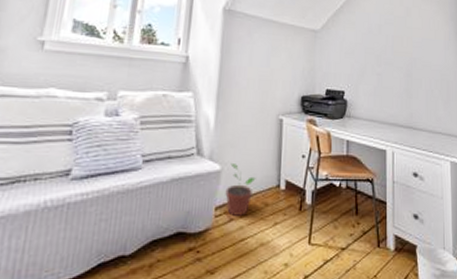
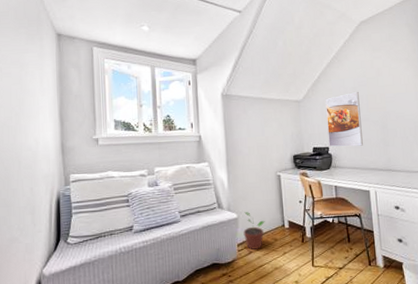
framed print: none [345,29,384,95] -> present [325,91,363,147]

